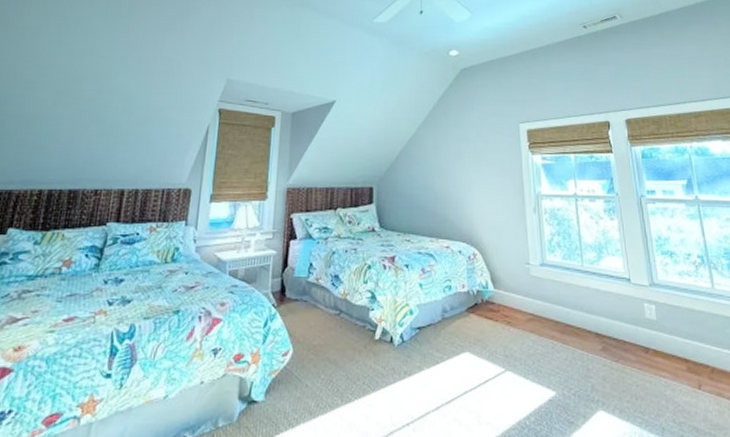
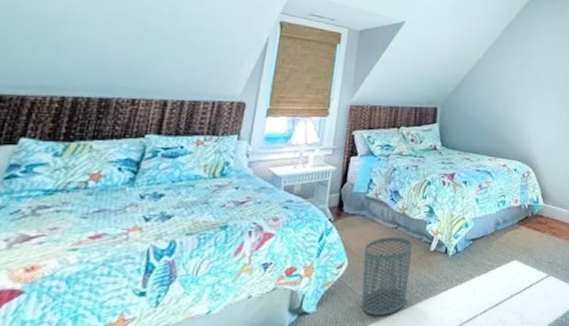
waste bin: none [307,323,356,407] -> present [361,237,412,316]

